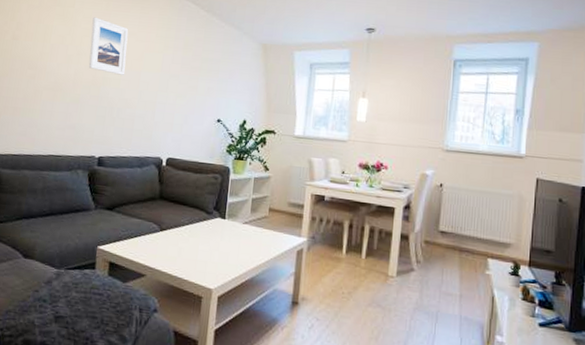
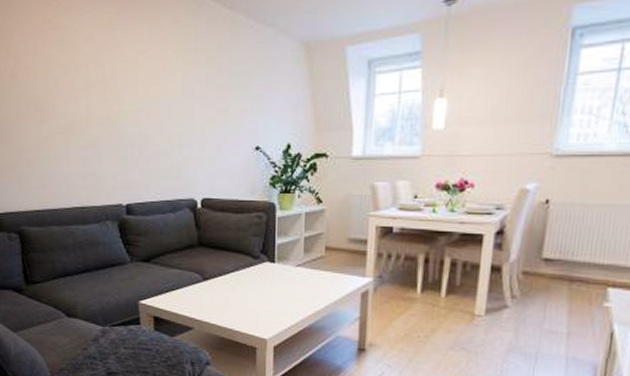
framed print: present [88,17,129,75] -> none [96,36,142,106]

